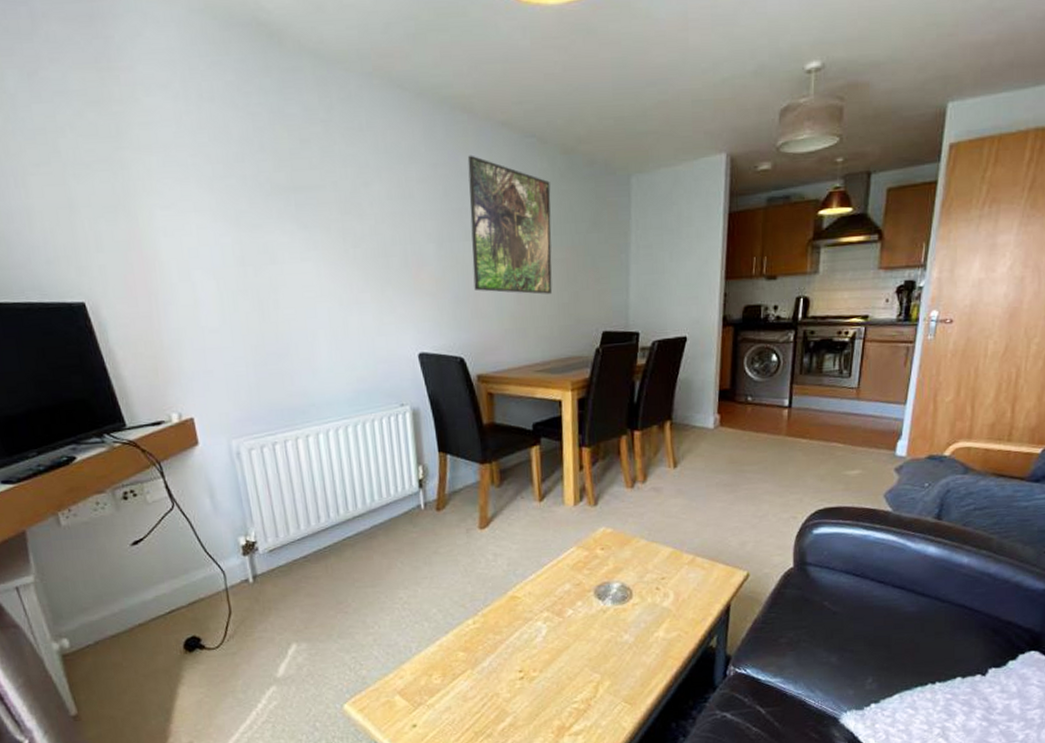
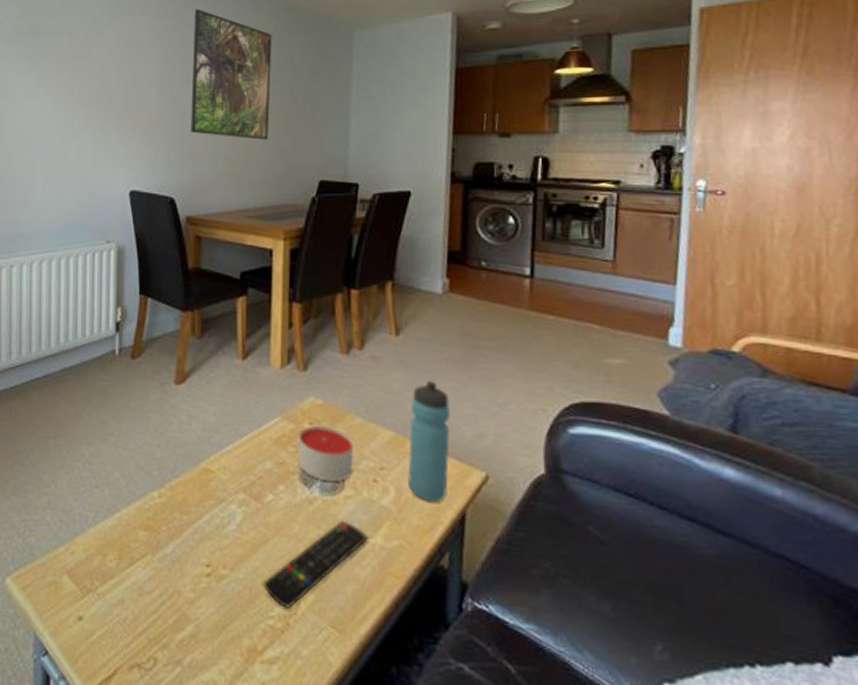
remote control: none [567,622,652,694] -> present [263,520,368,609]
candle: none [592,550,639,594] -> present [298,426,353,482]
water bottle: none [684,503,719,600] -> present [408,381,450,503]

